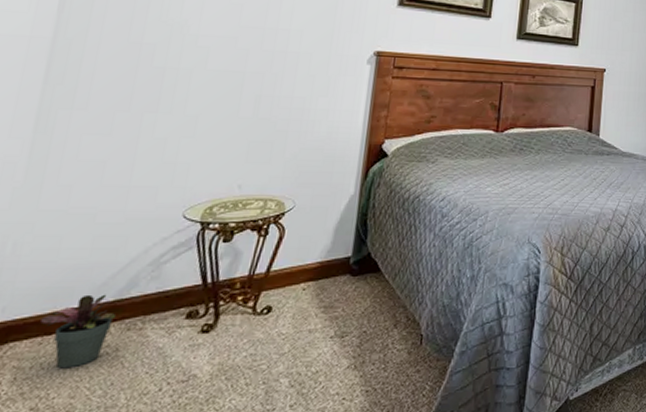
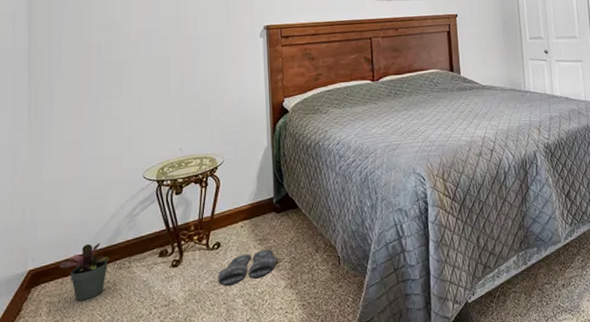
slippers: none [261,319,344,361] -> present [218,249,278,286]

